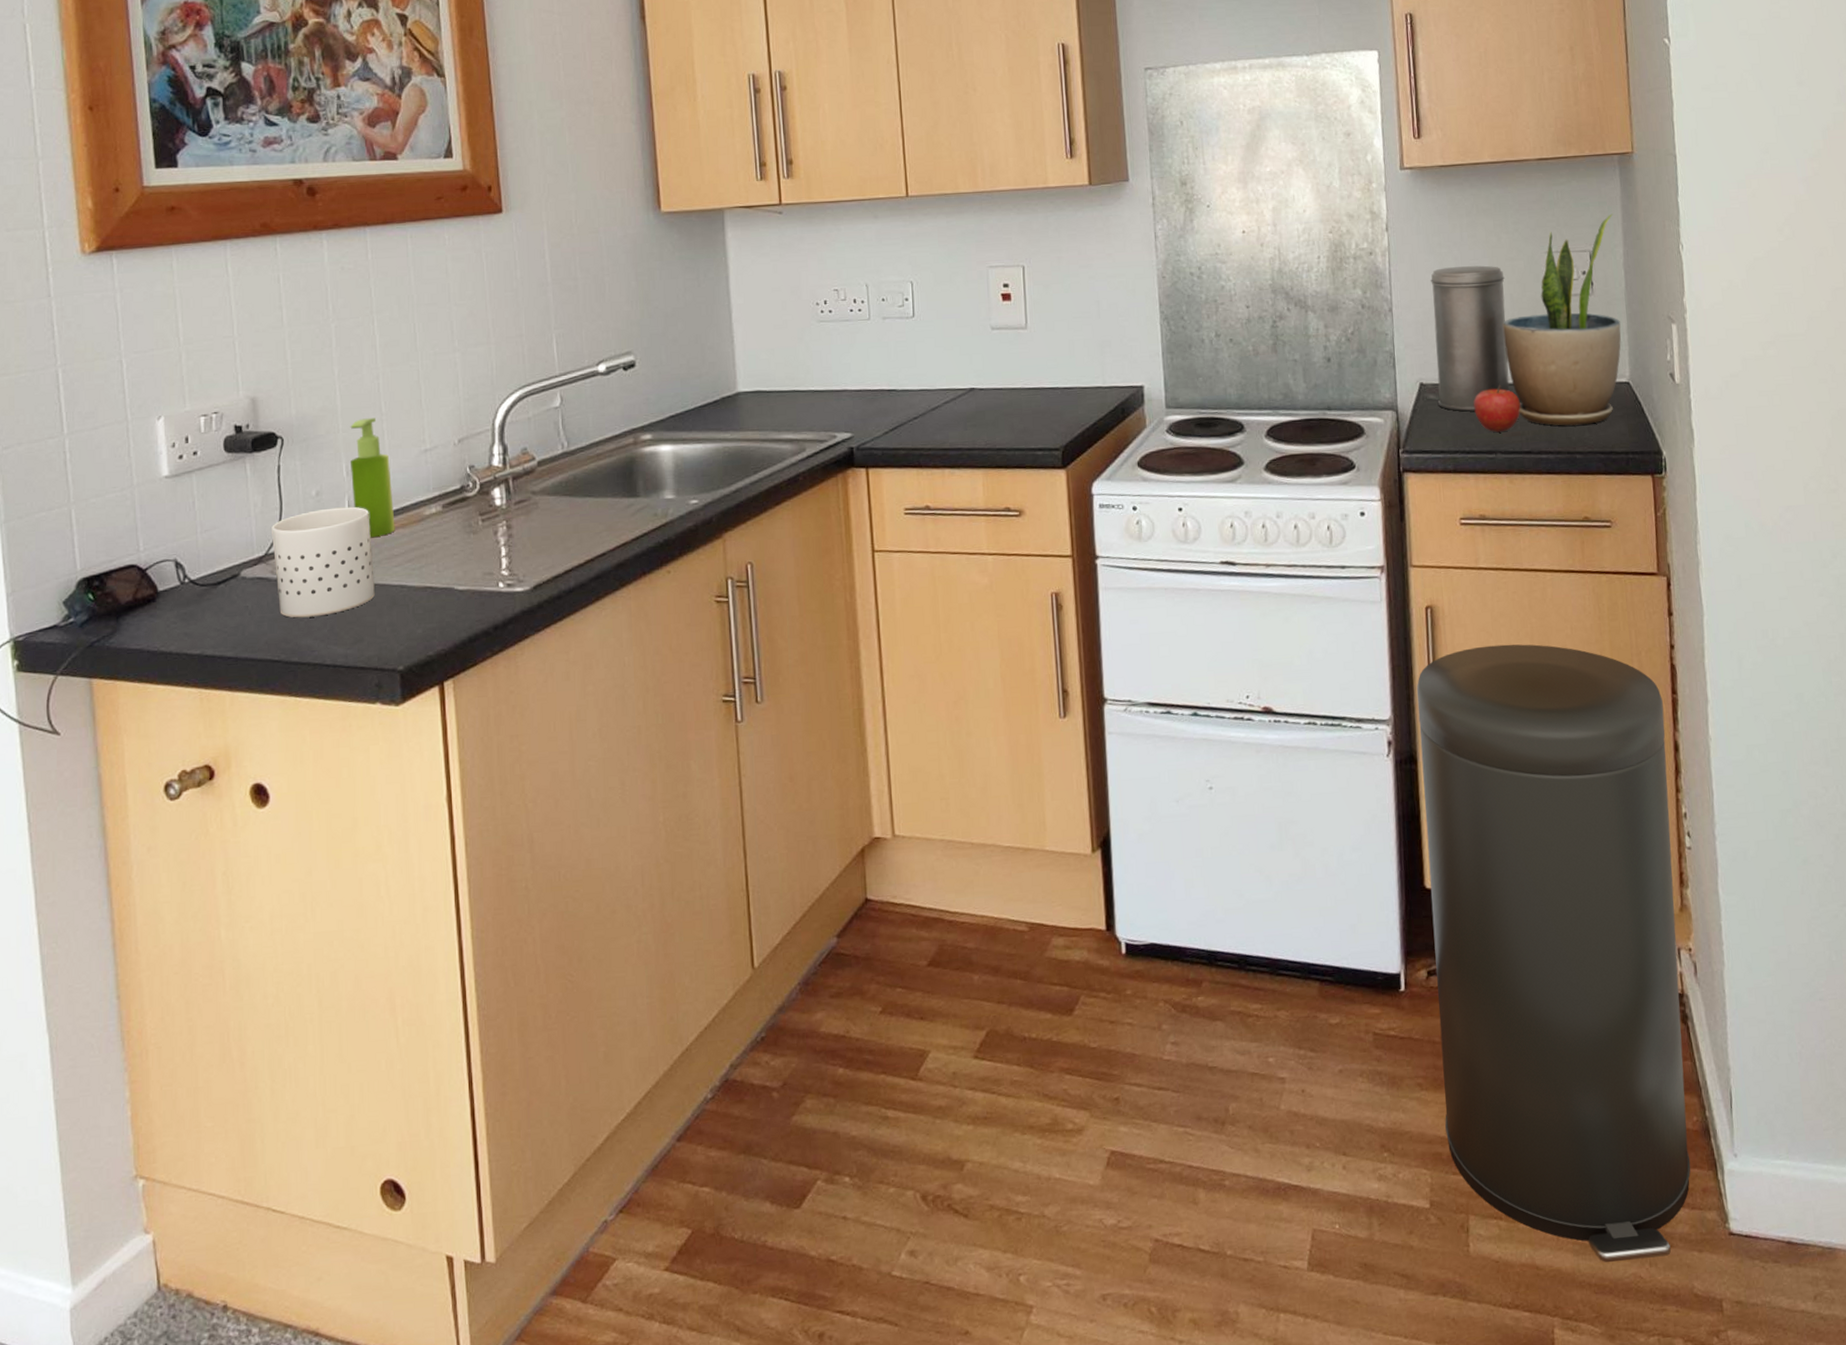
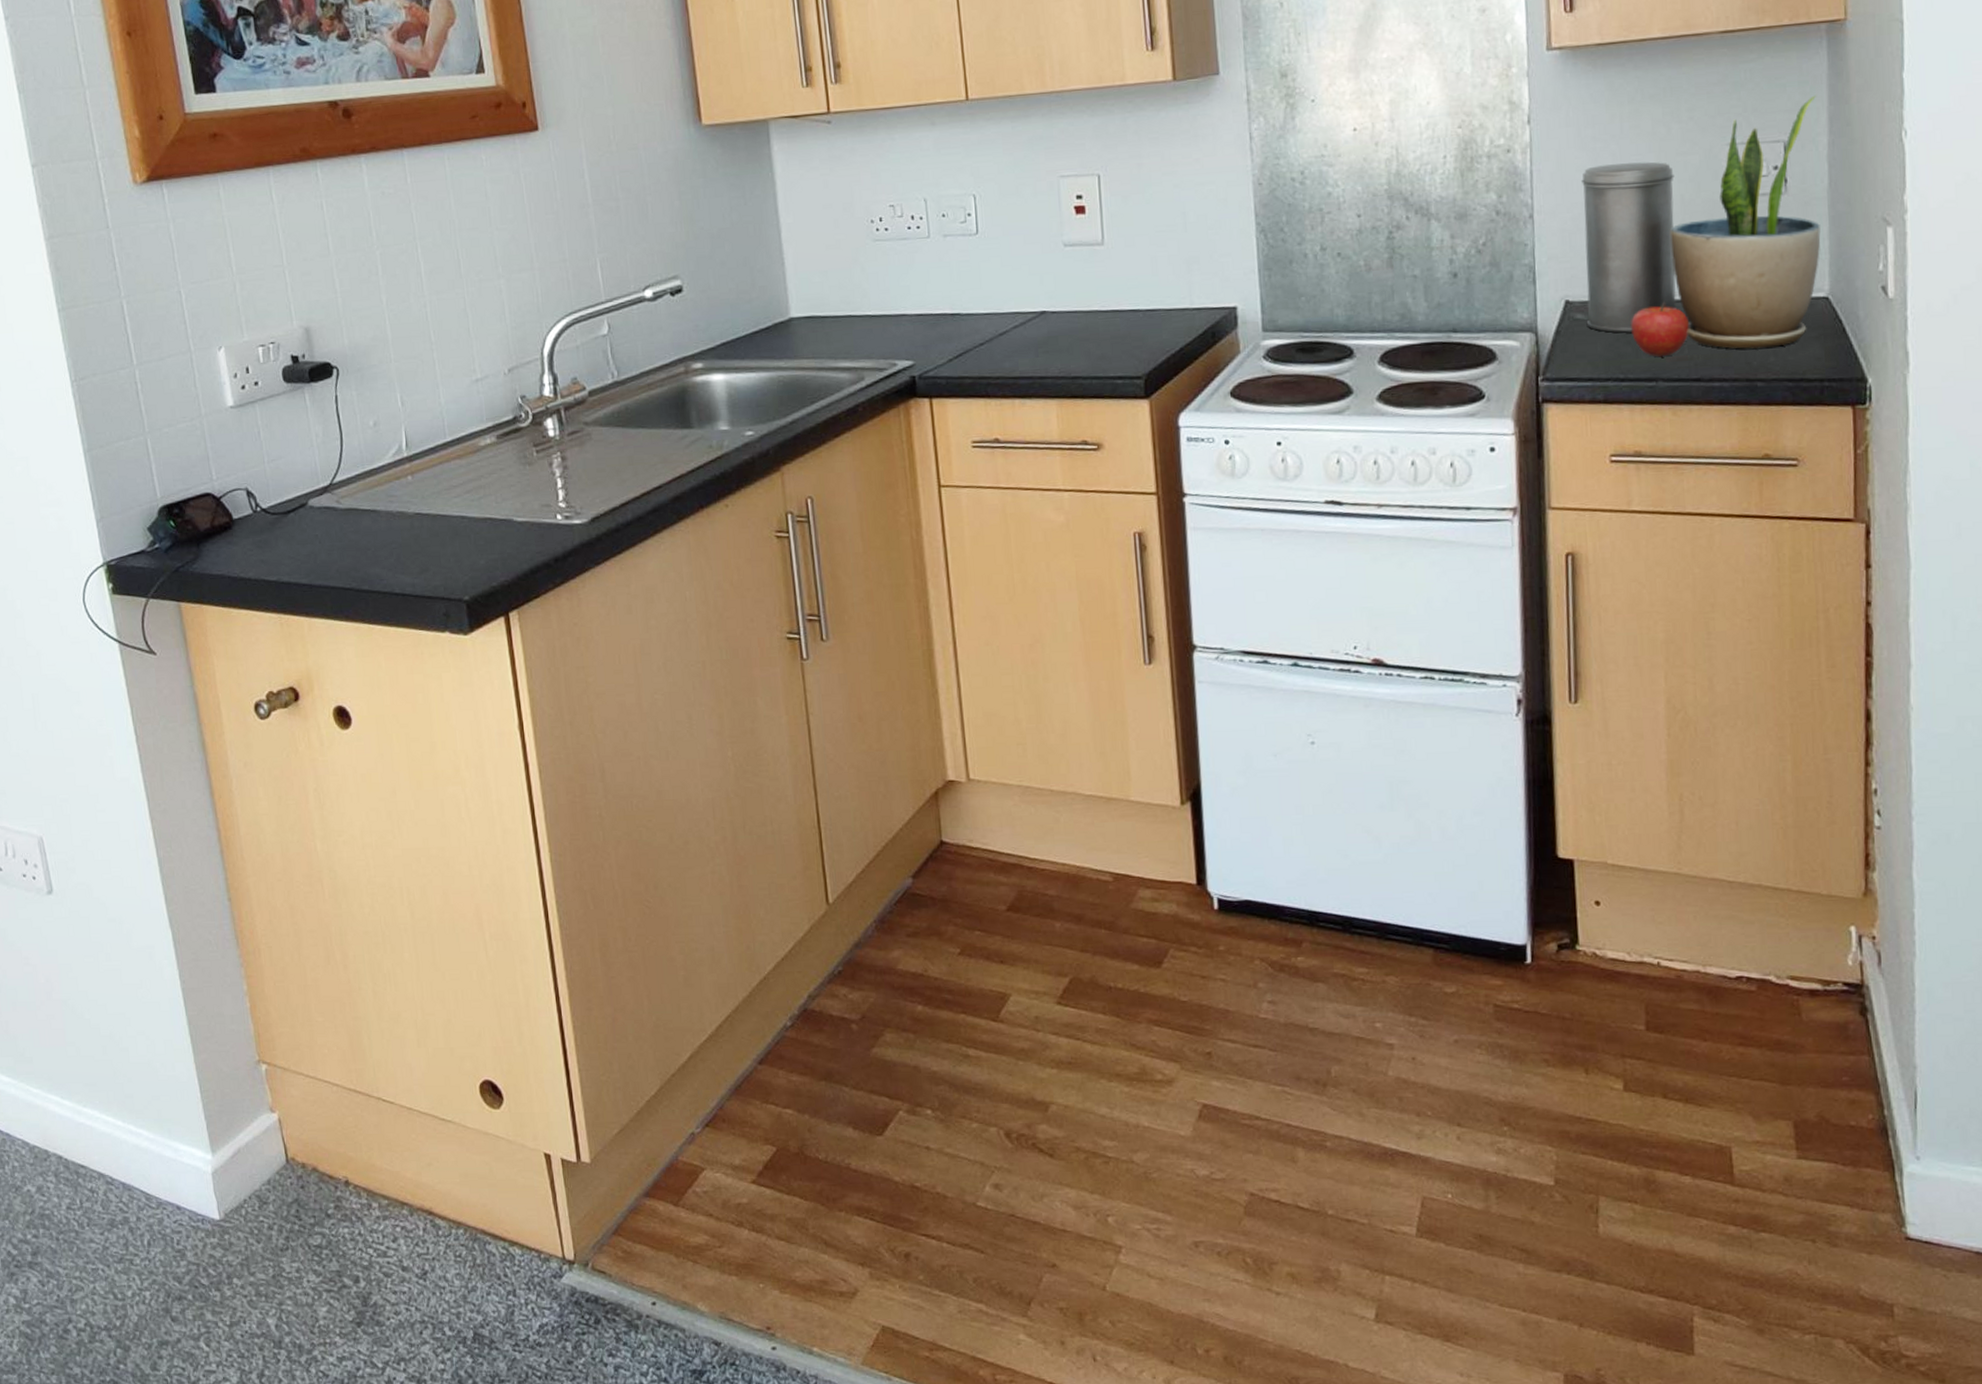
mug: present [272,506,375,618] -> none [334,437,437,547]
soap dispenser: present [350,418,395,538] -> none [401,347,452,469]
pedal bin: present [1416,644,1691,1263] -> none [1552,596,1863,1257]

